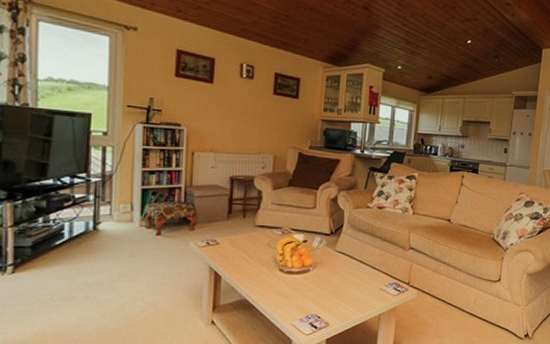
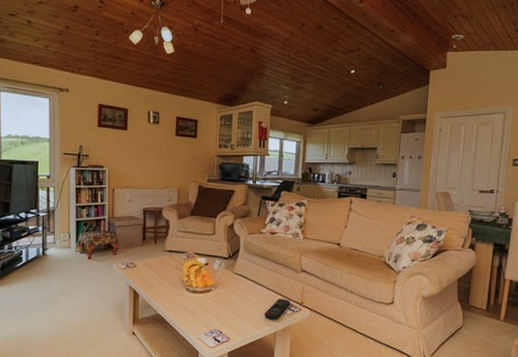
remote control: none [368,278,397,302] -> present [264,299,290,320]

